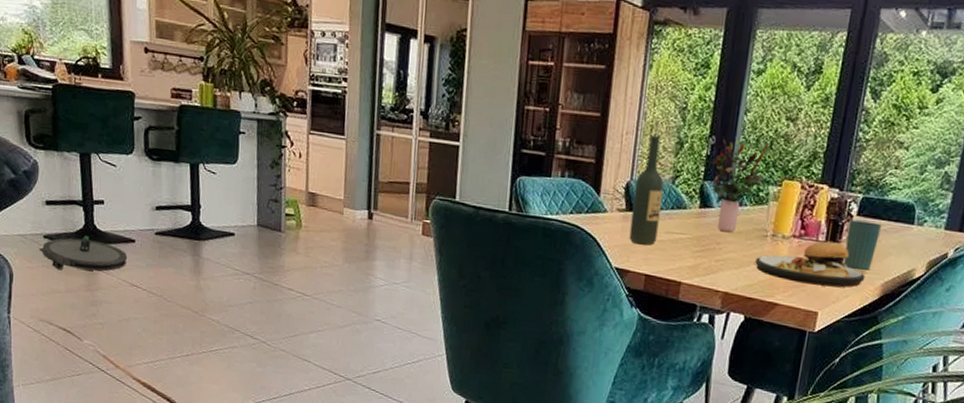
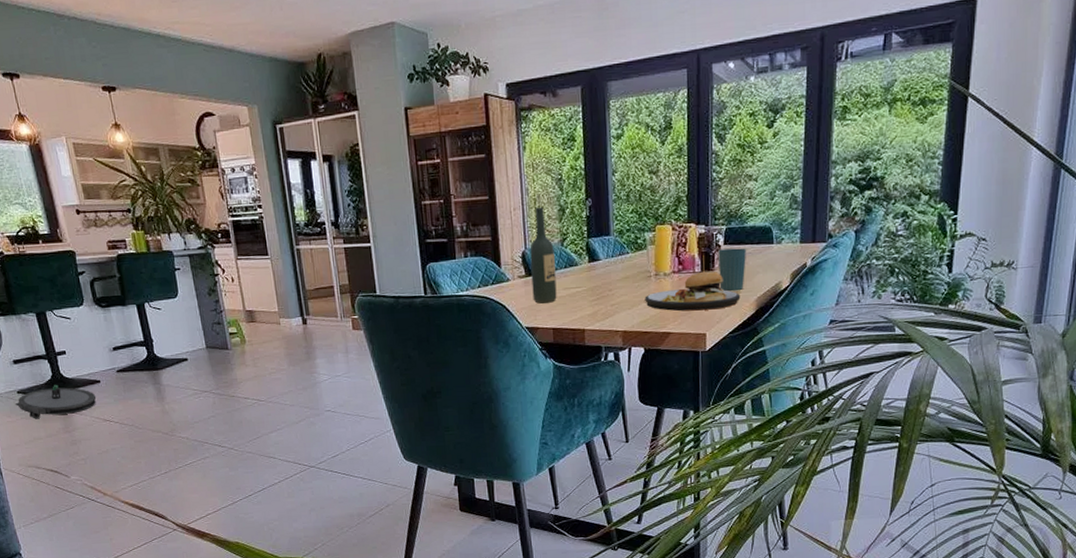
bouquet: present [708,138,768,233] -> none [589,196,638,280]

